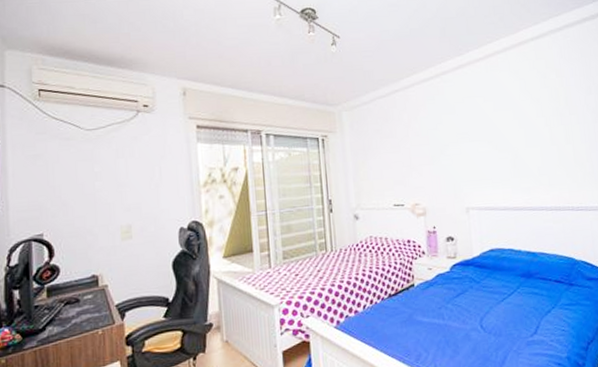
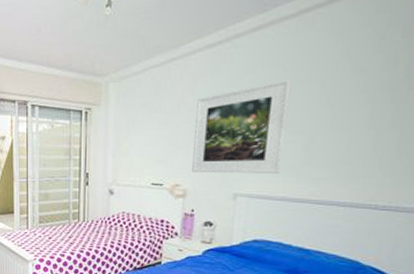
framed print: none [422,107,499,191] -> present [191,78,292,173]

